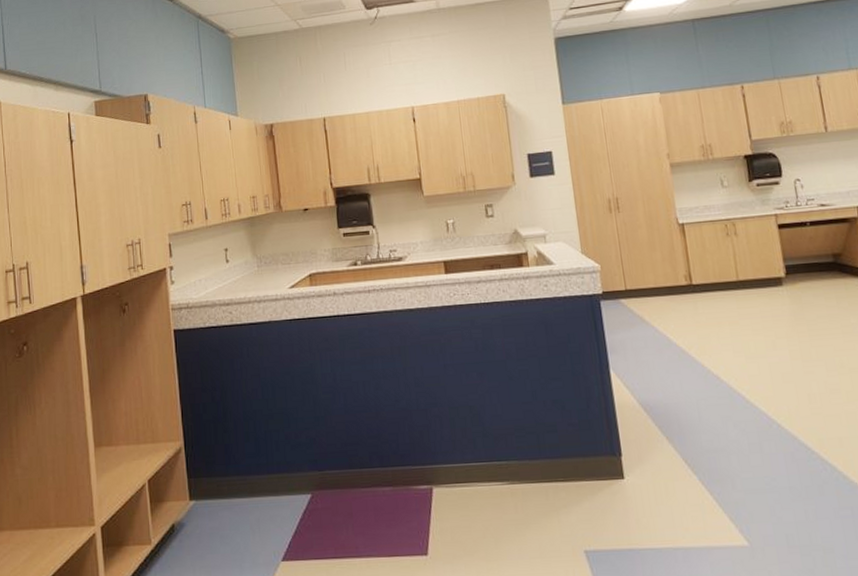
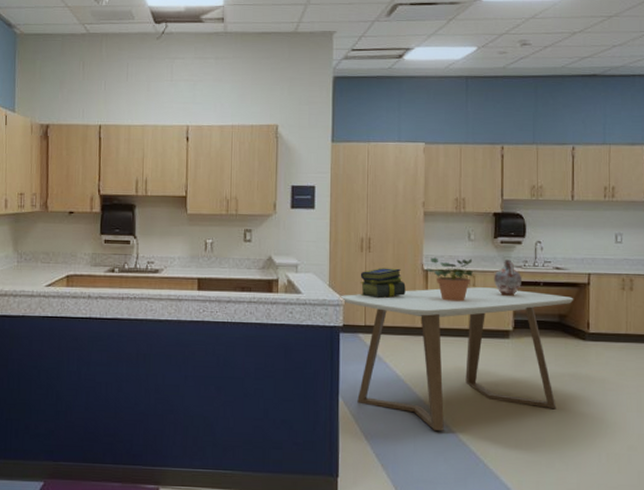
dining table: none [593,232,847,394] -> present [339,287,574,431]
stack of books: none [613,225,664,260] -> present [360,268,406,299]
potted plant: none [681,206,733,254] -> present [426,257,474,302]
ceramic jug: none [755,202,787,242] -> present [494,260,521,297]

